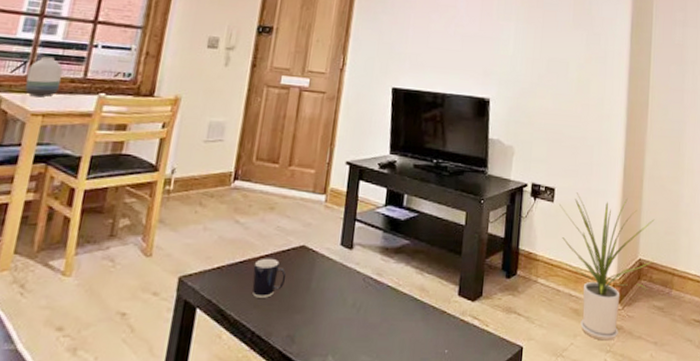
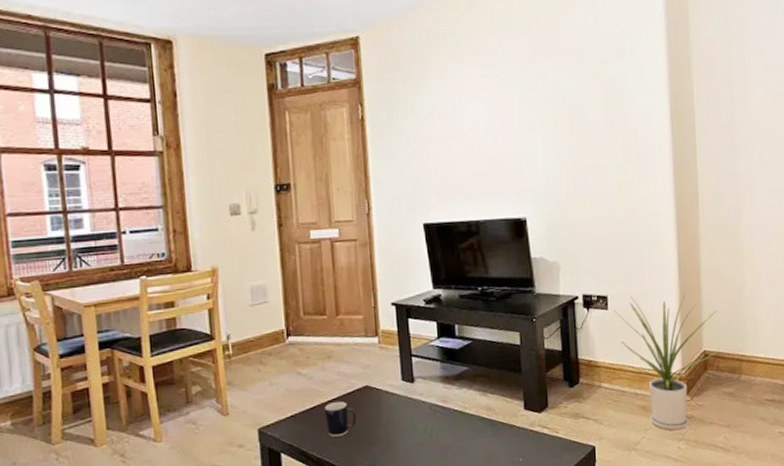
vase: present [24,56,63,97] -> none [69,250,103,289]

